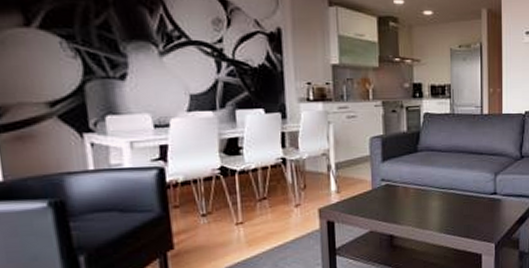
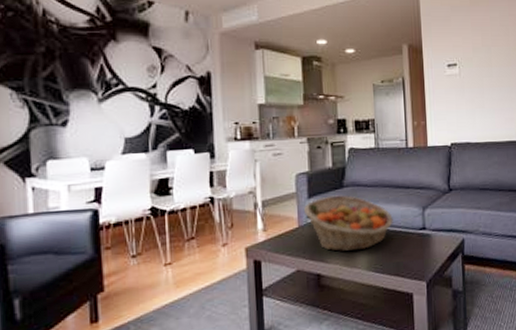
fruit basket: none [378,159,466,215] -> present [304,195,393,253]

